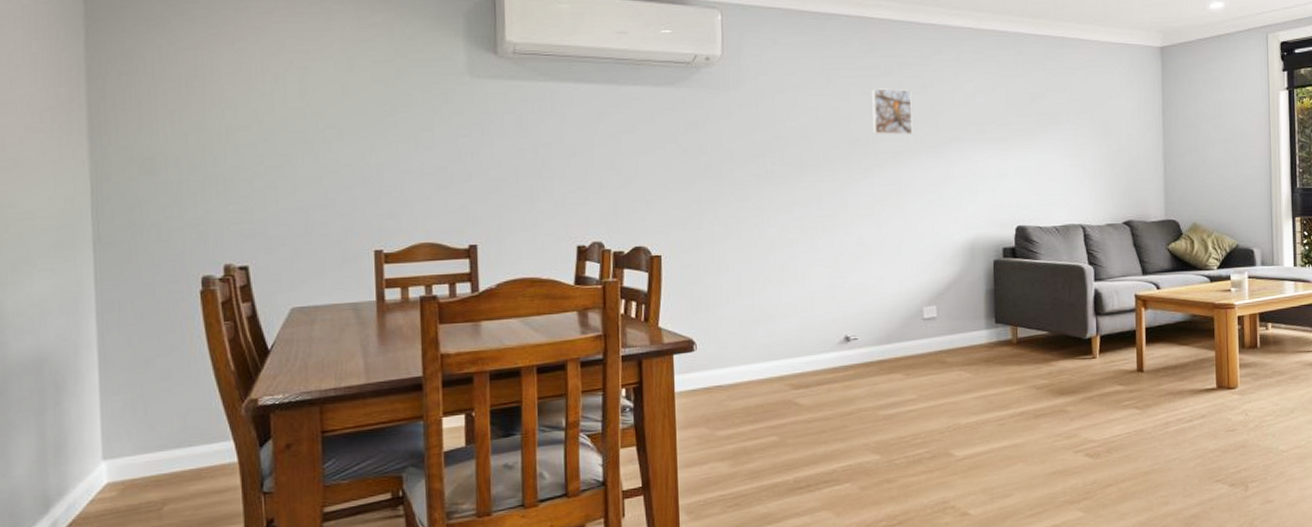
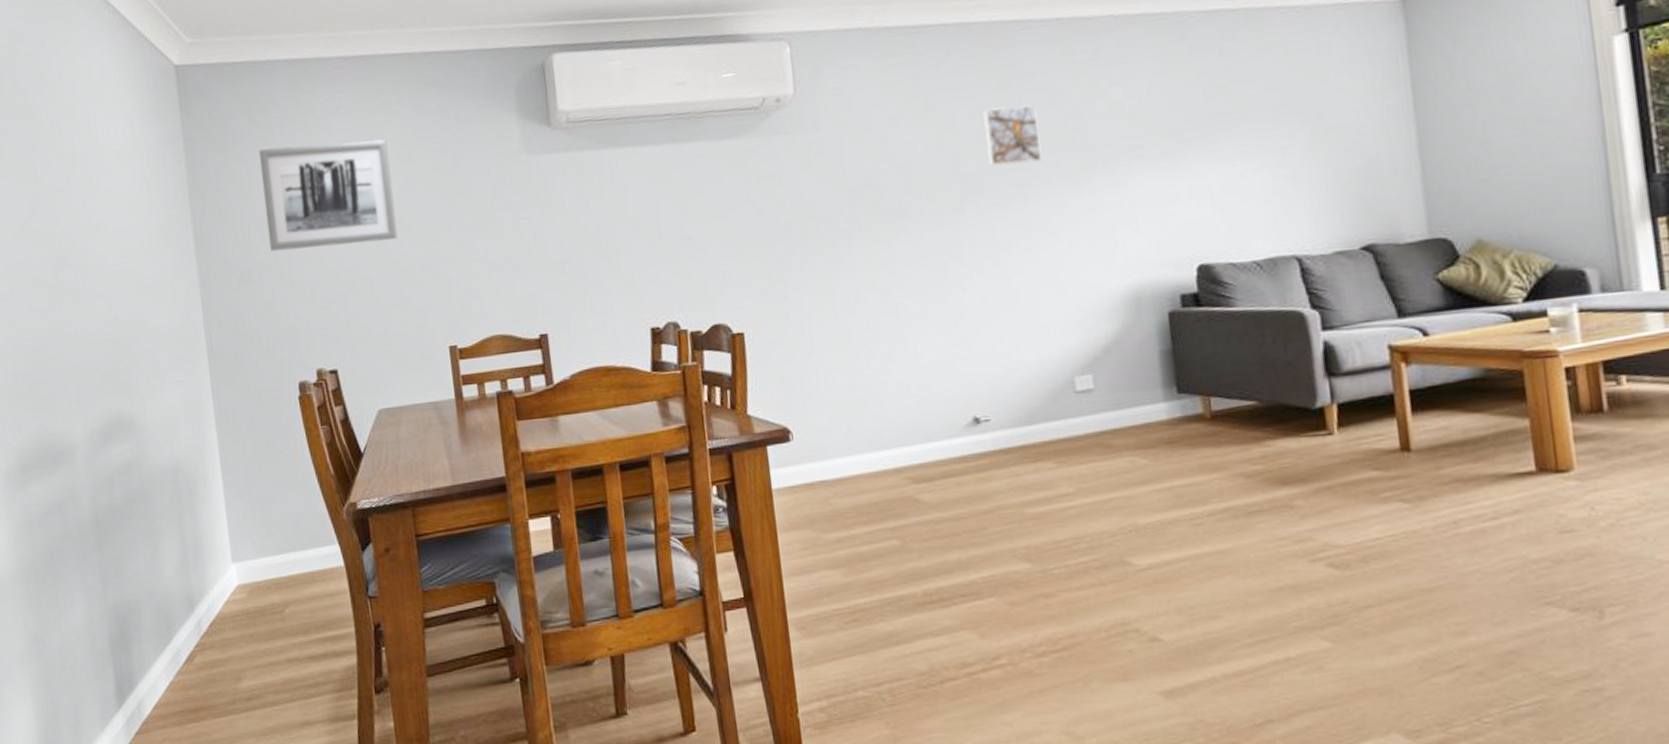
wall art: none [176,37,329,144] -> present [258,139,398,252]

